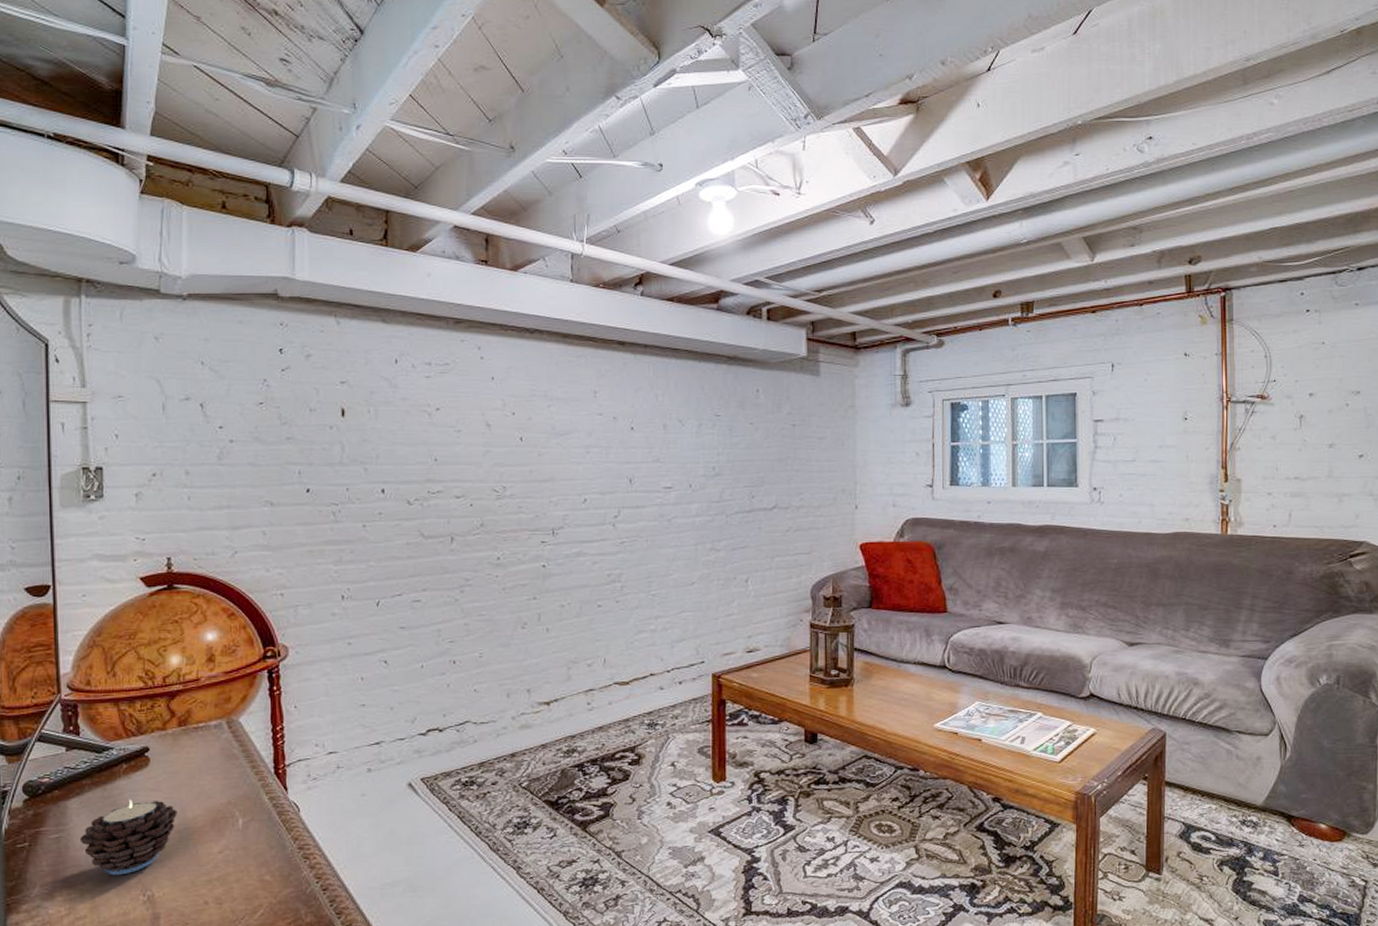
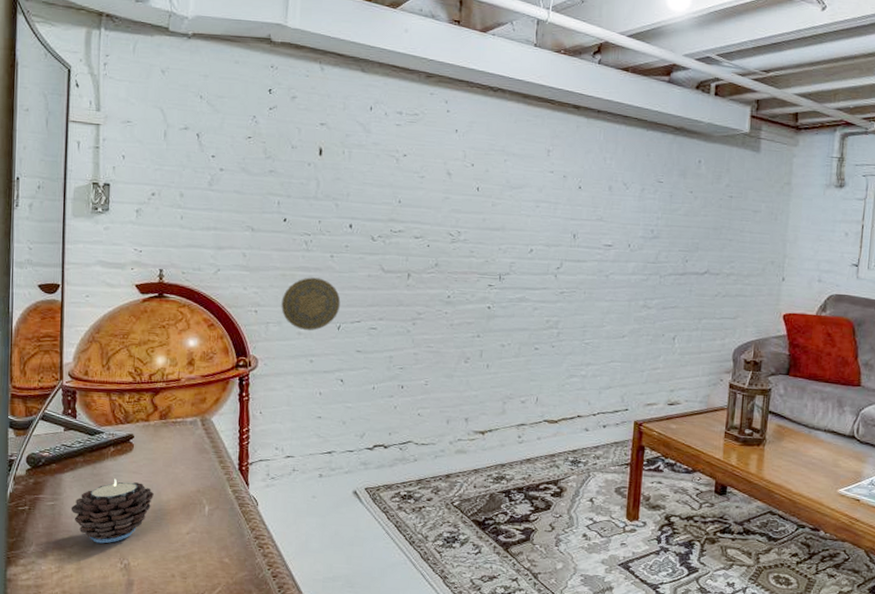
decorative plate: none [310,551,378,610] -> present [281,277,341,331]

